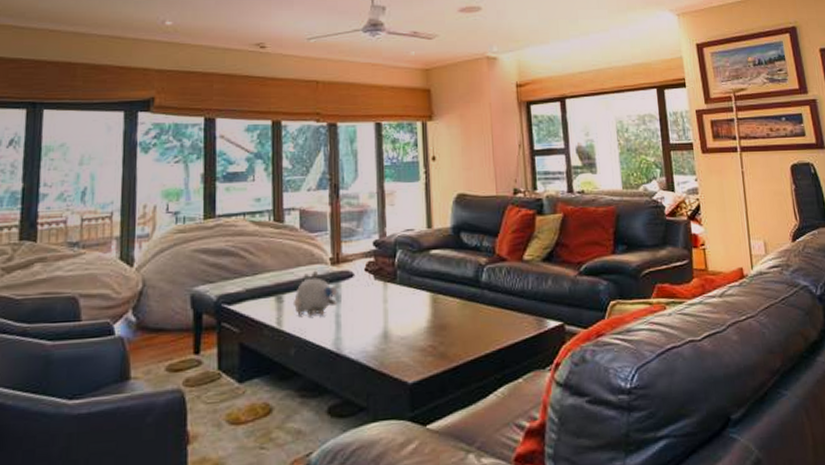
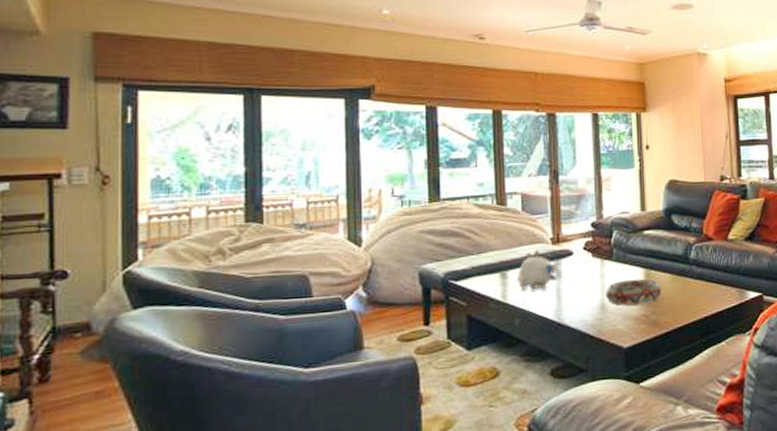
decorative bowl: none [388,304,450,335] -> present [605,279,662,306]

